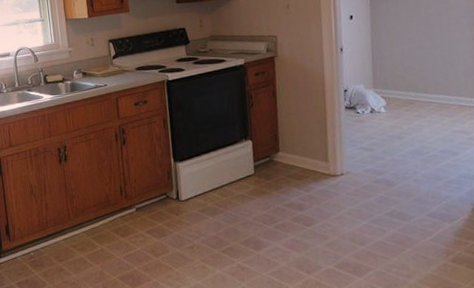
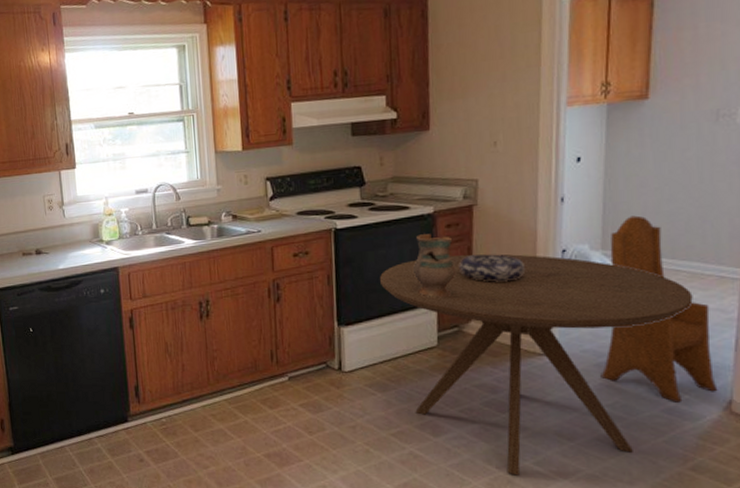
dining table: none [205,95,443,278] -> present [380,254,693,476]
ceramic pitcher: none [231,81,265,134] -> present [413,234,455,298]
decorative bowl: none [267,95,318,119] -> present [459,254,526,282]
chair: none [379,60,467,208] -> present [601,215,718,403]

